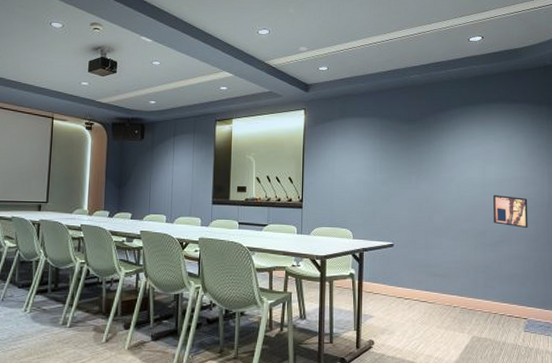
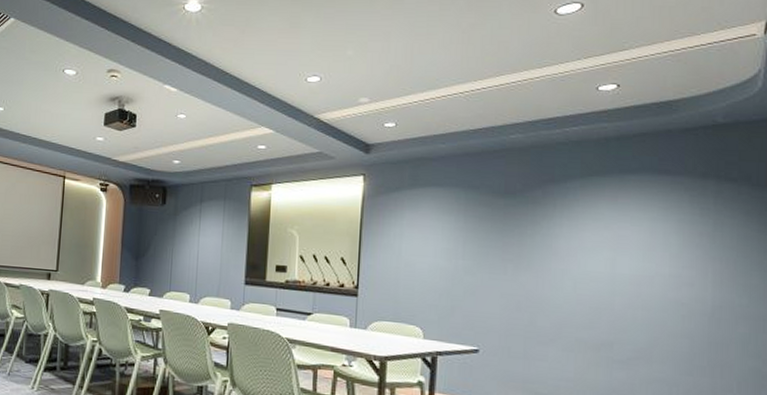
wall art: present [493,195,528,228] -> none [626,296,679,343]

